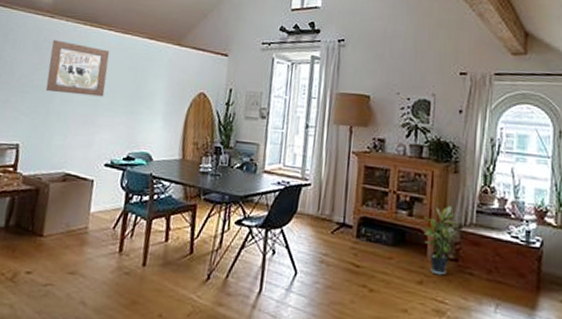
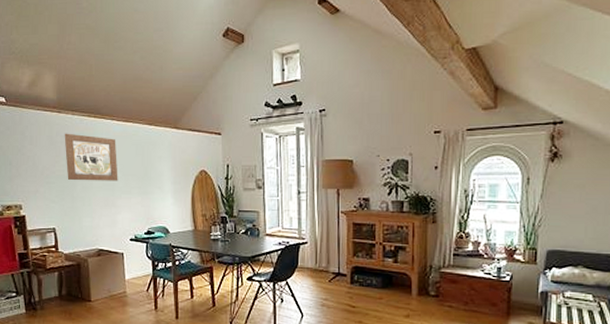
potted plant: present [423,206,459,276] -> none [408,252,439,309]

